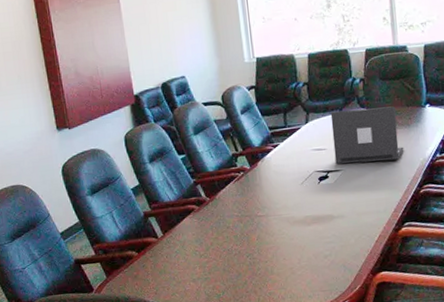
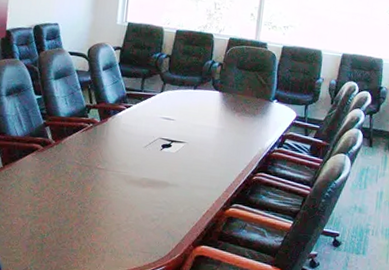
laptop: present [330,106,404,164] -> none [180,87,246,144]

